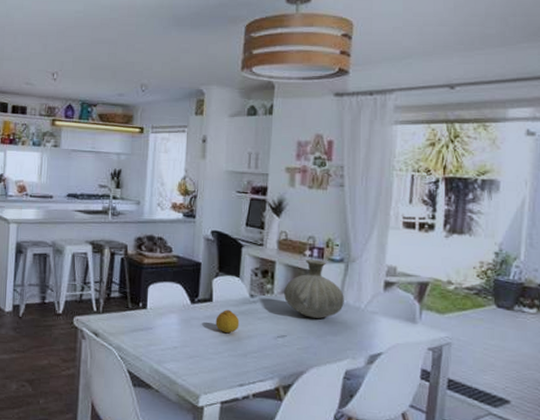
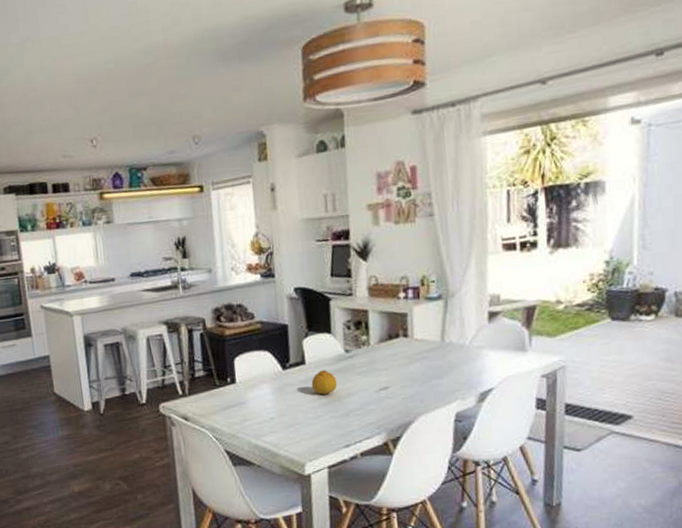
vase: present [284,259,344,318] -> none [381,300,447,364]

